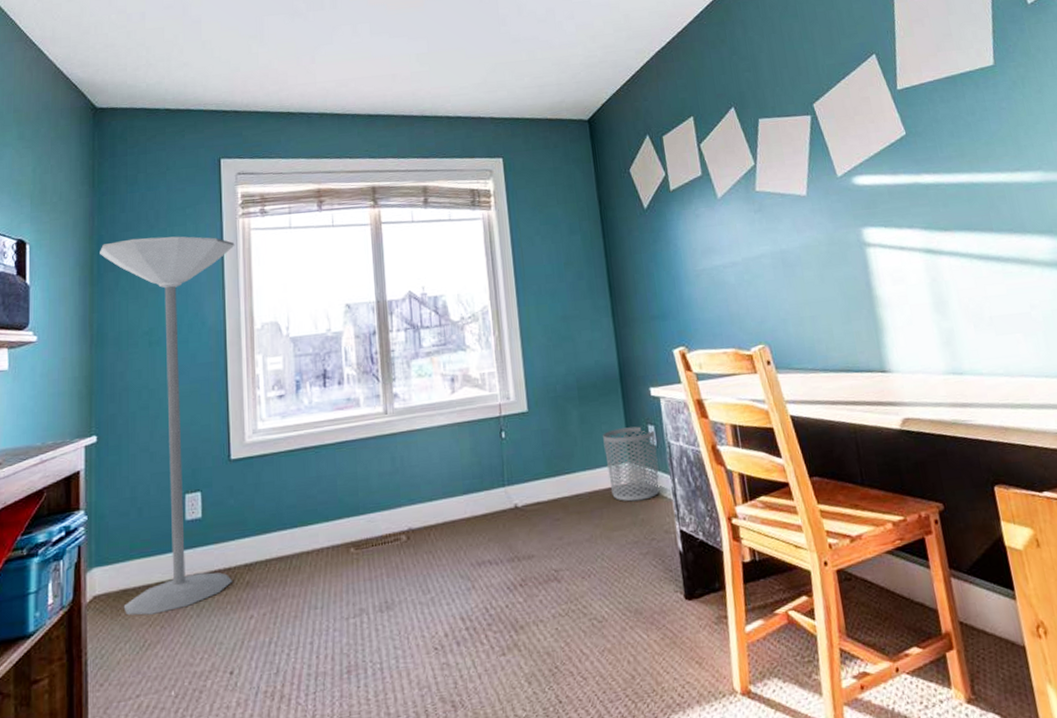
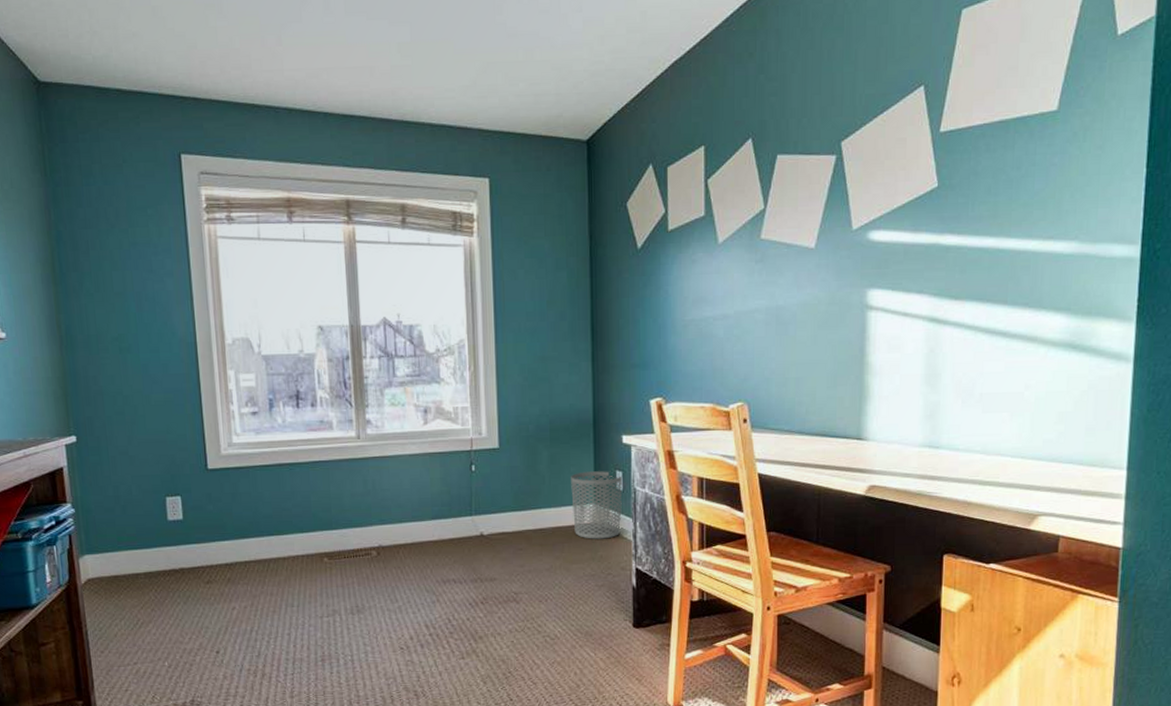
floor lamp: present [100,236,235,616] -> none [60,237,214,599]

